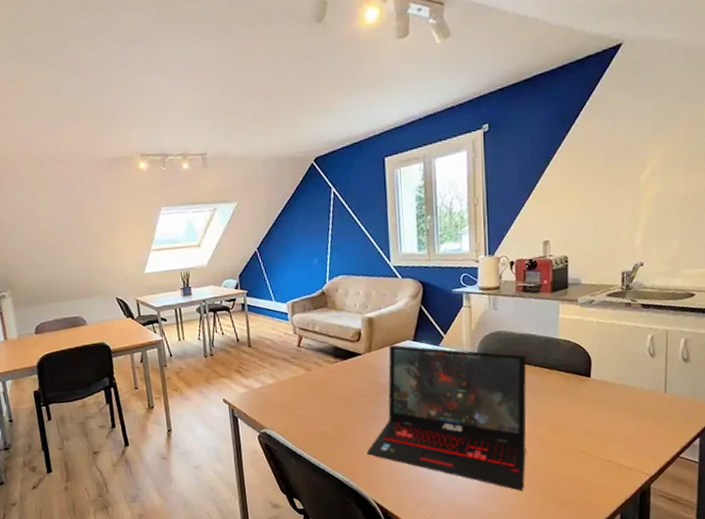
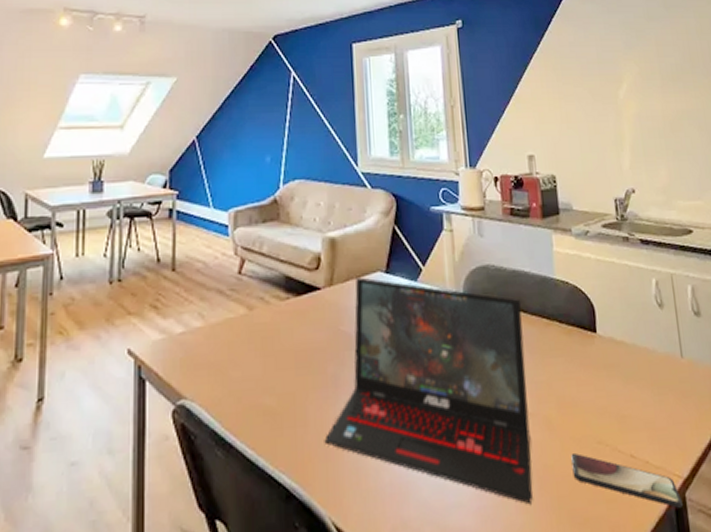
smartphone: none [558,459,647,494] -> present [571,452,683,508]

